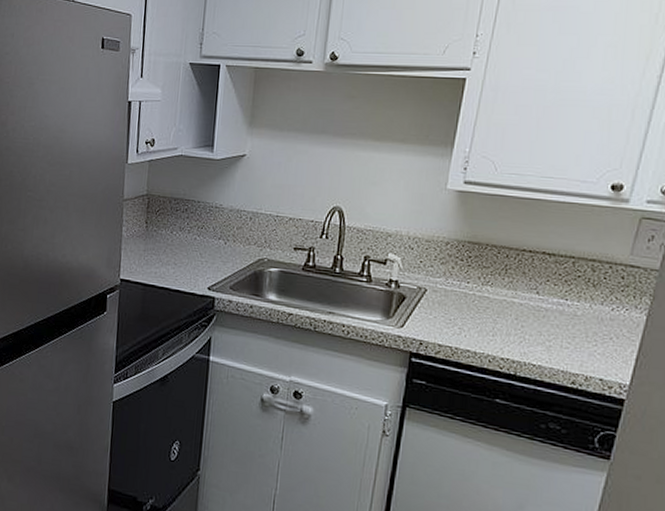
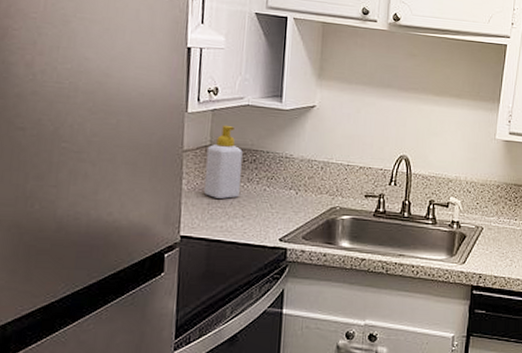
soap bottle: none [141,175,176,246] -> present [204,125,243,199]

